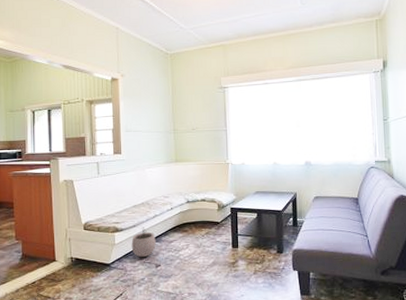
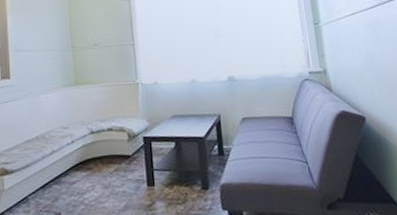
plant pot: present [131,227,156,258] -> none [24,167,55,206]

